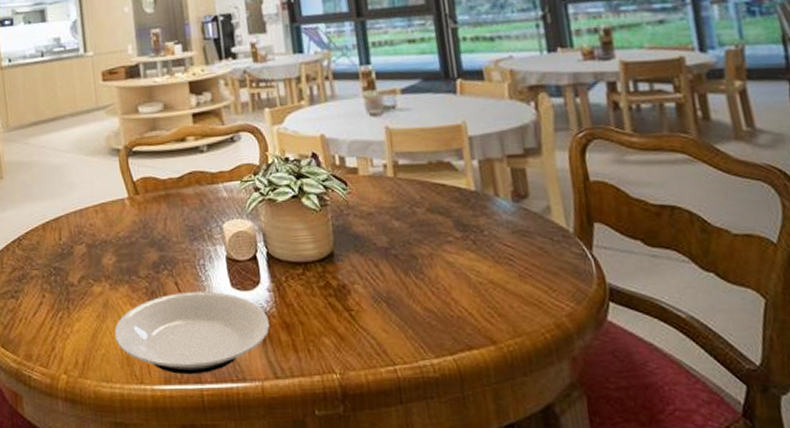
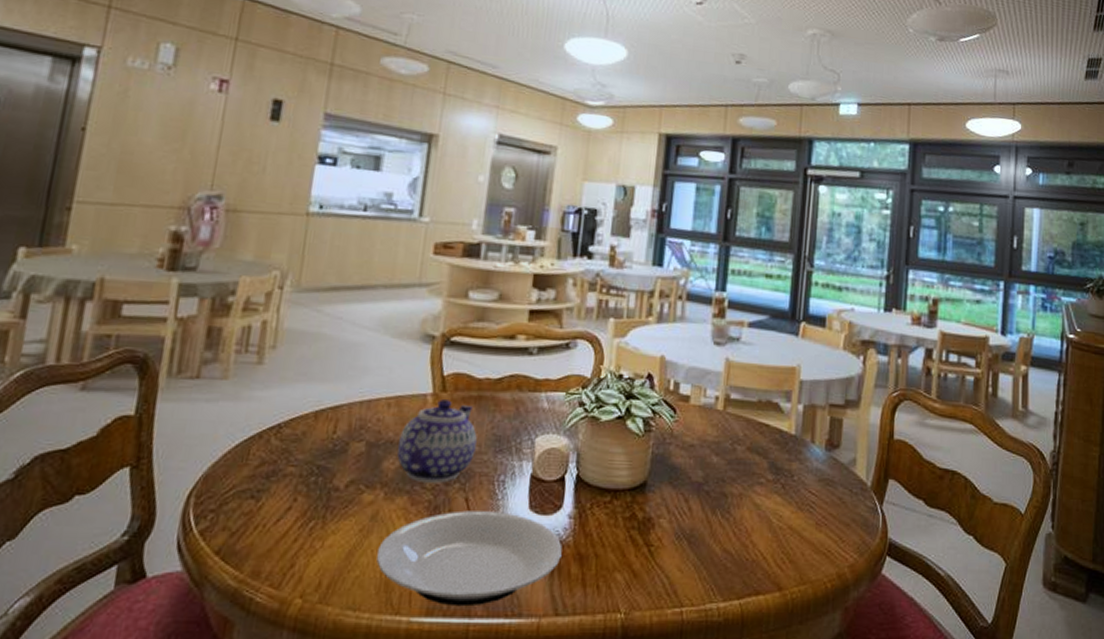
teapot: none [110,201,174,273] -> present [397,399,477,483]

